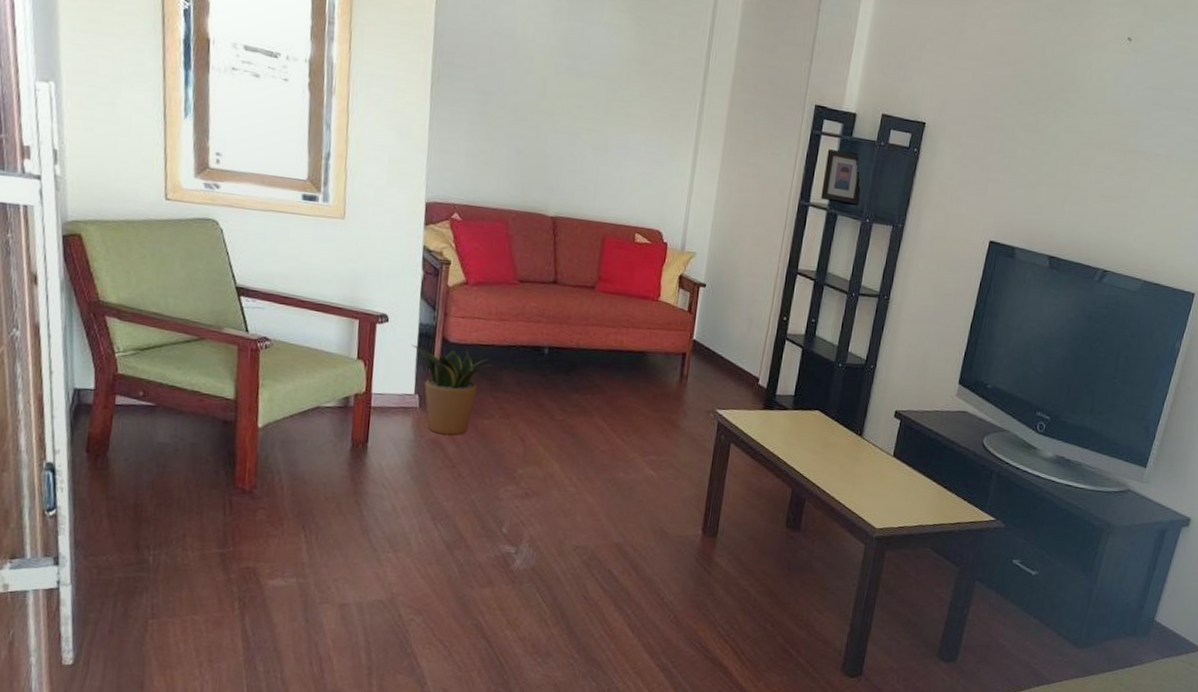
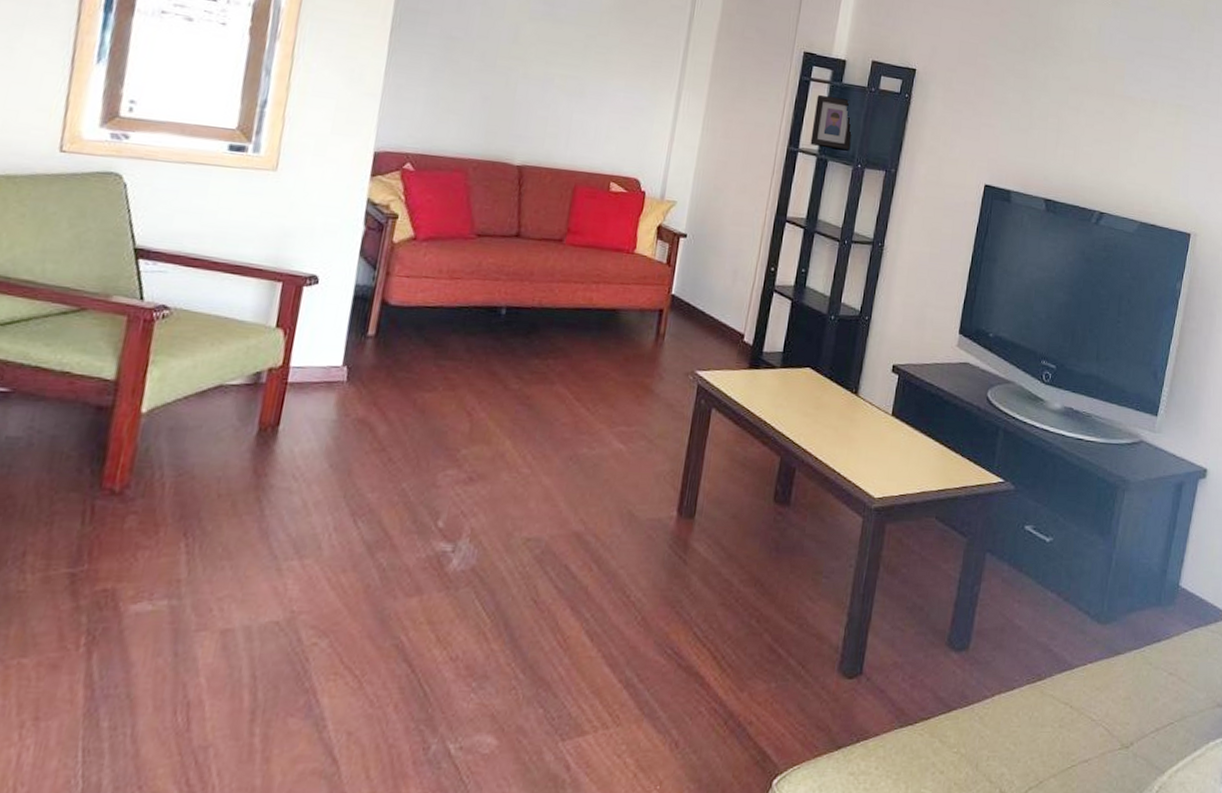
potted plant: present [411,344,491,436] -> none [344,308,438,413]

